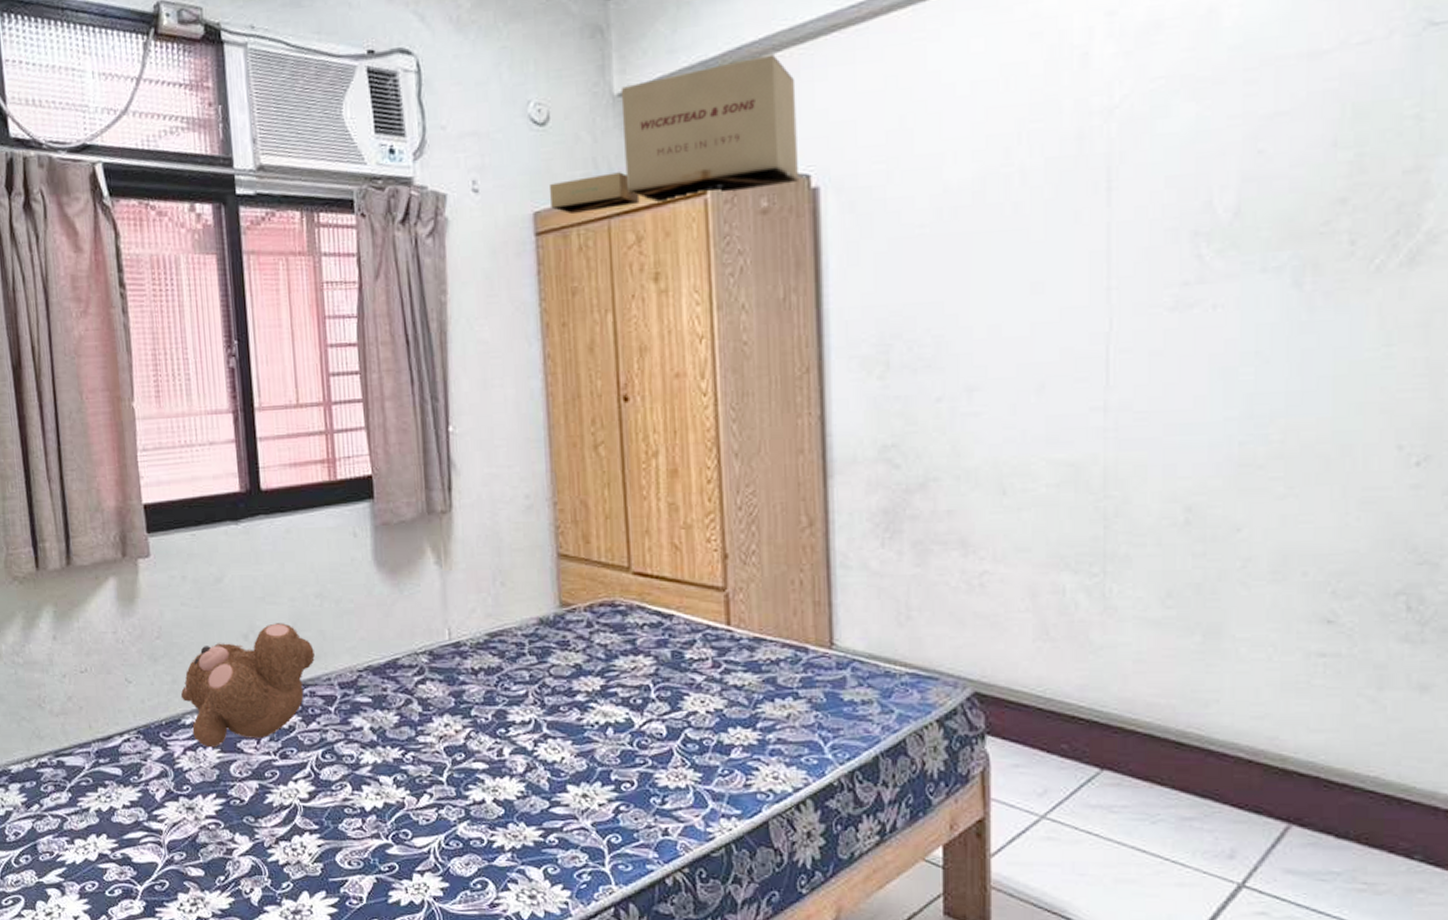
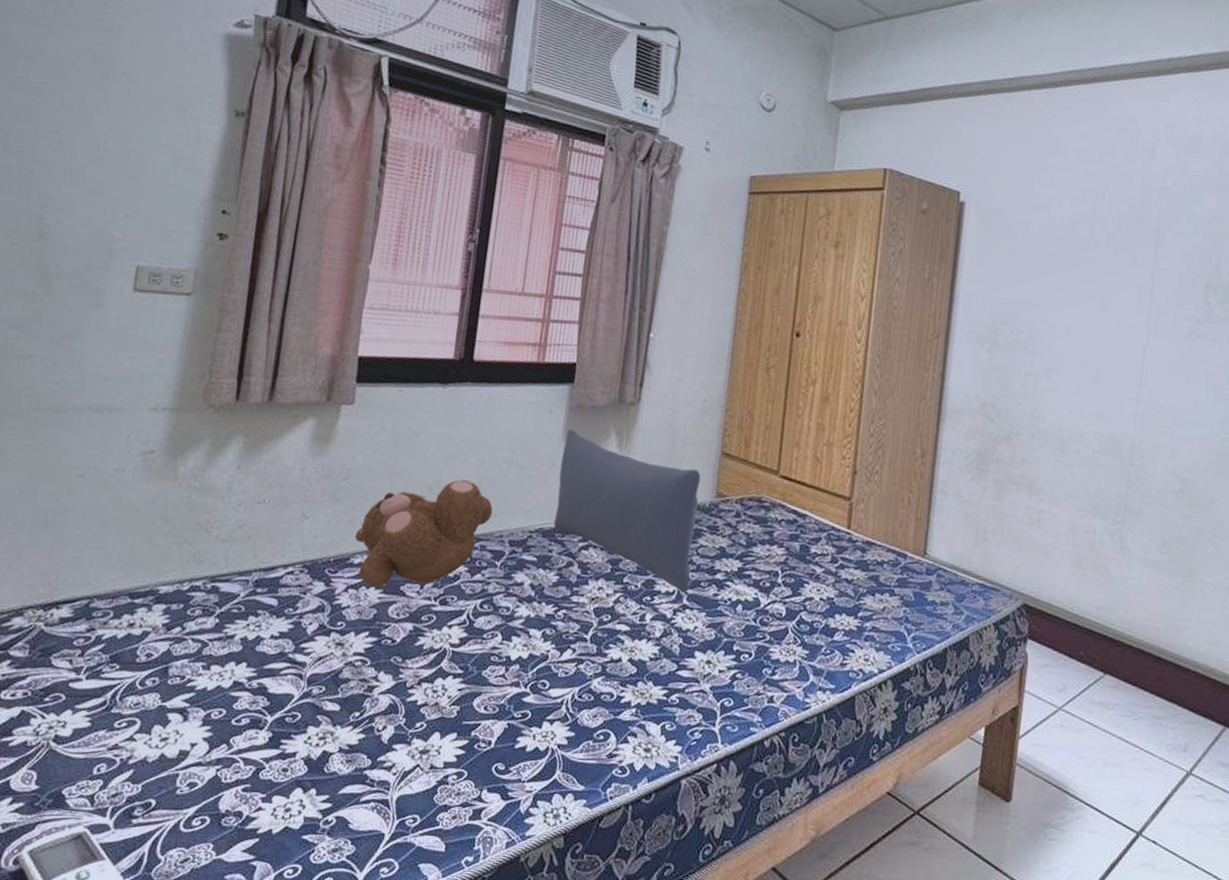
pillow: none [376,552,547,719] -> present [554,429,701,592]
box: present [550,172,640,215] -> none [765,157,834,187]
box: present [621,54,798,203] -> none [825,97,960,195]

